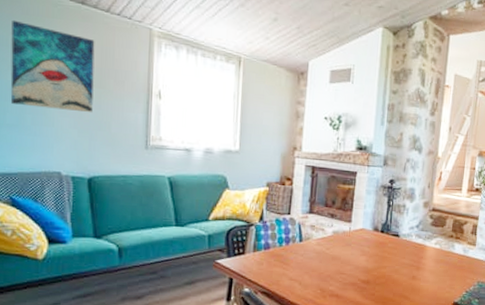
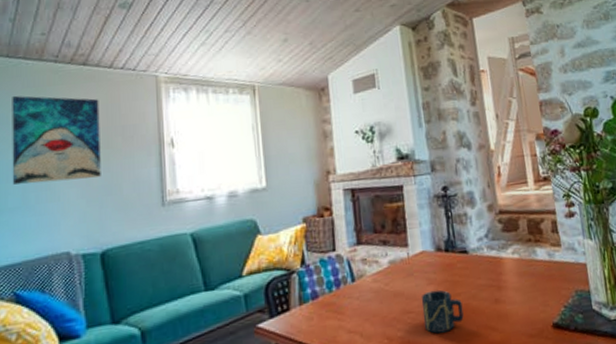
cup: none [352,260,386,293] -> present [421,289,464,334]

